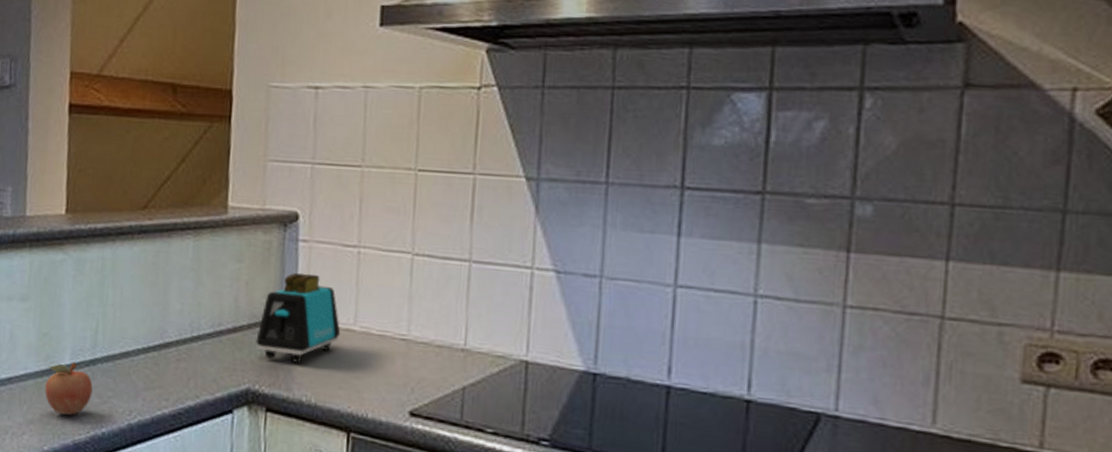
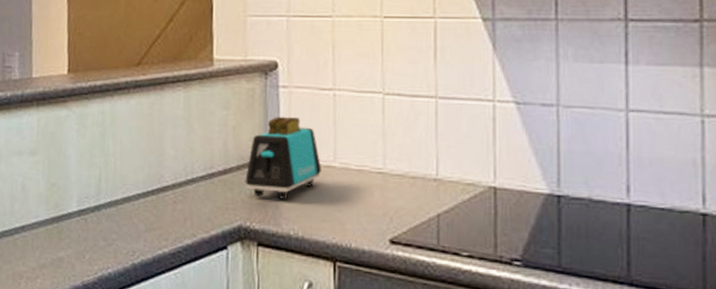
fruit: present [45,362,93,415] -> none [55,209,98,258]

